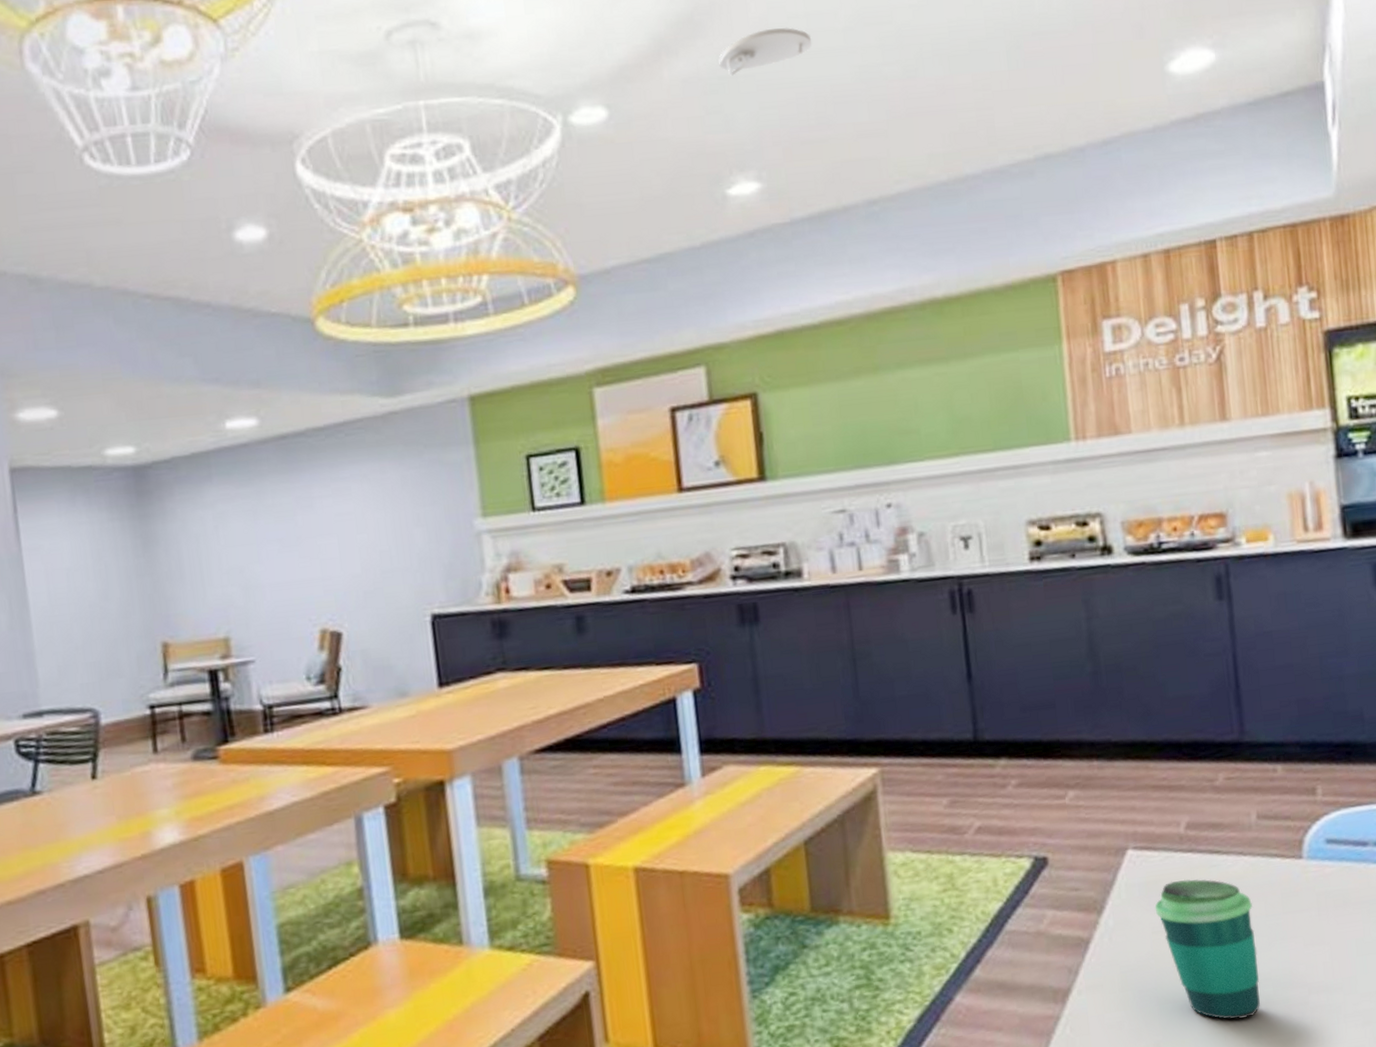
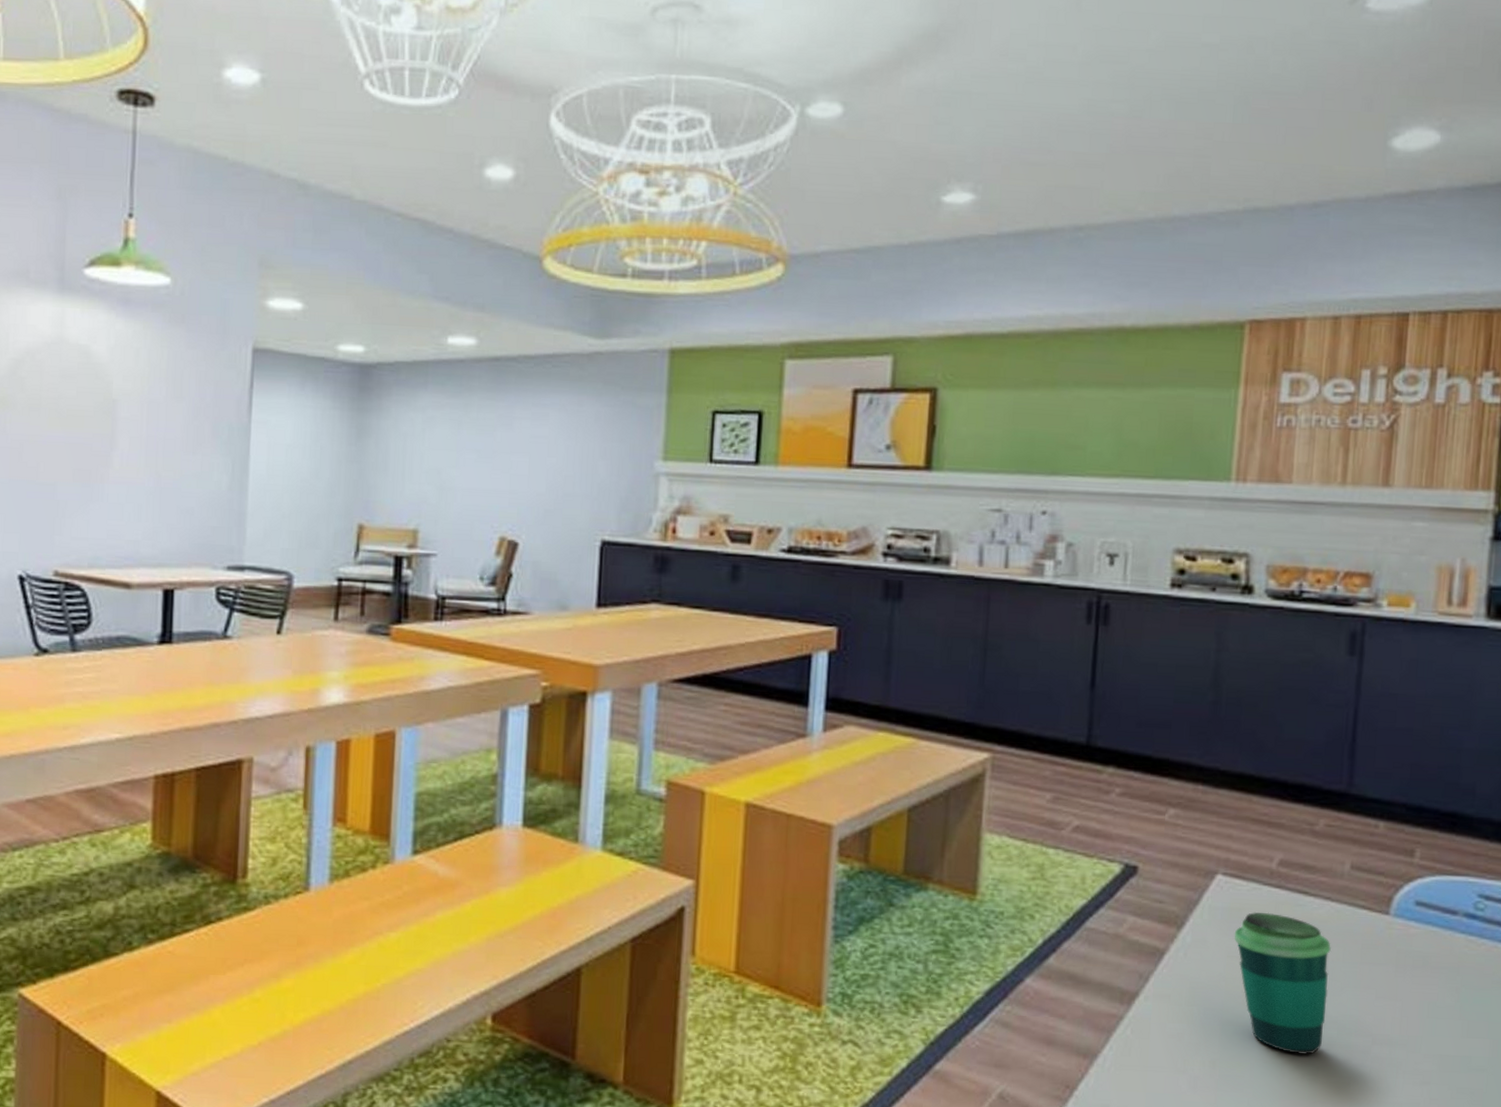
smoke detector: present [718,27,812,76] -> none [955,53,1048,92]

